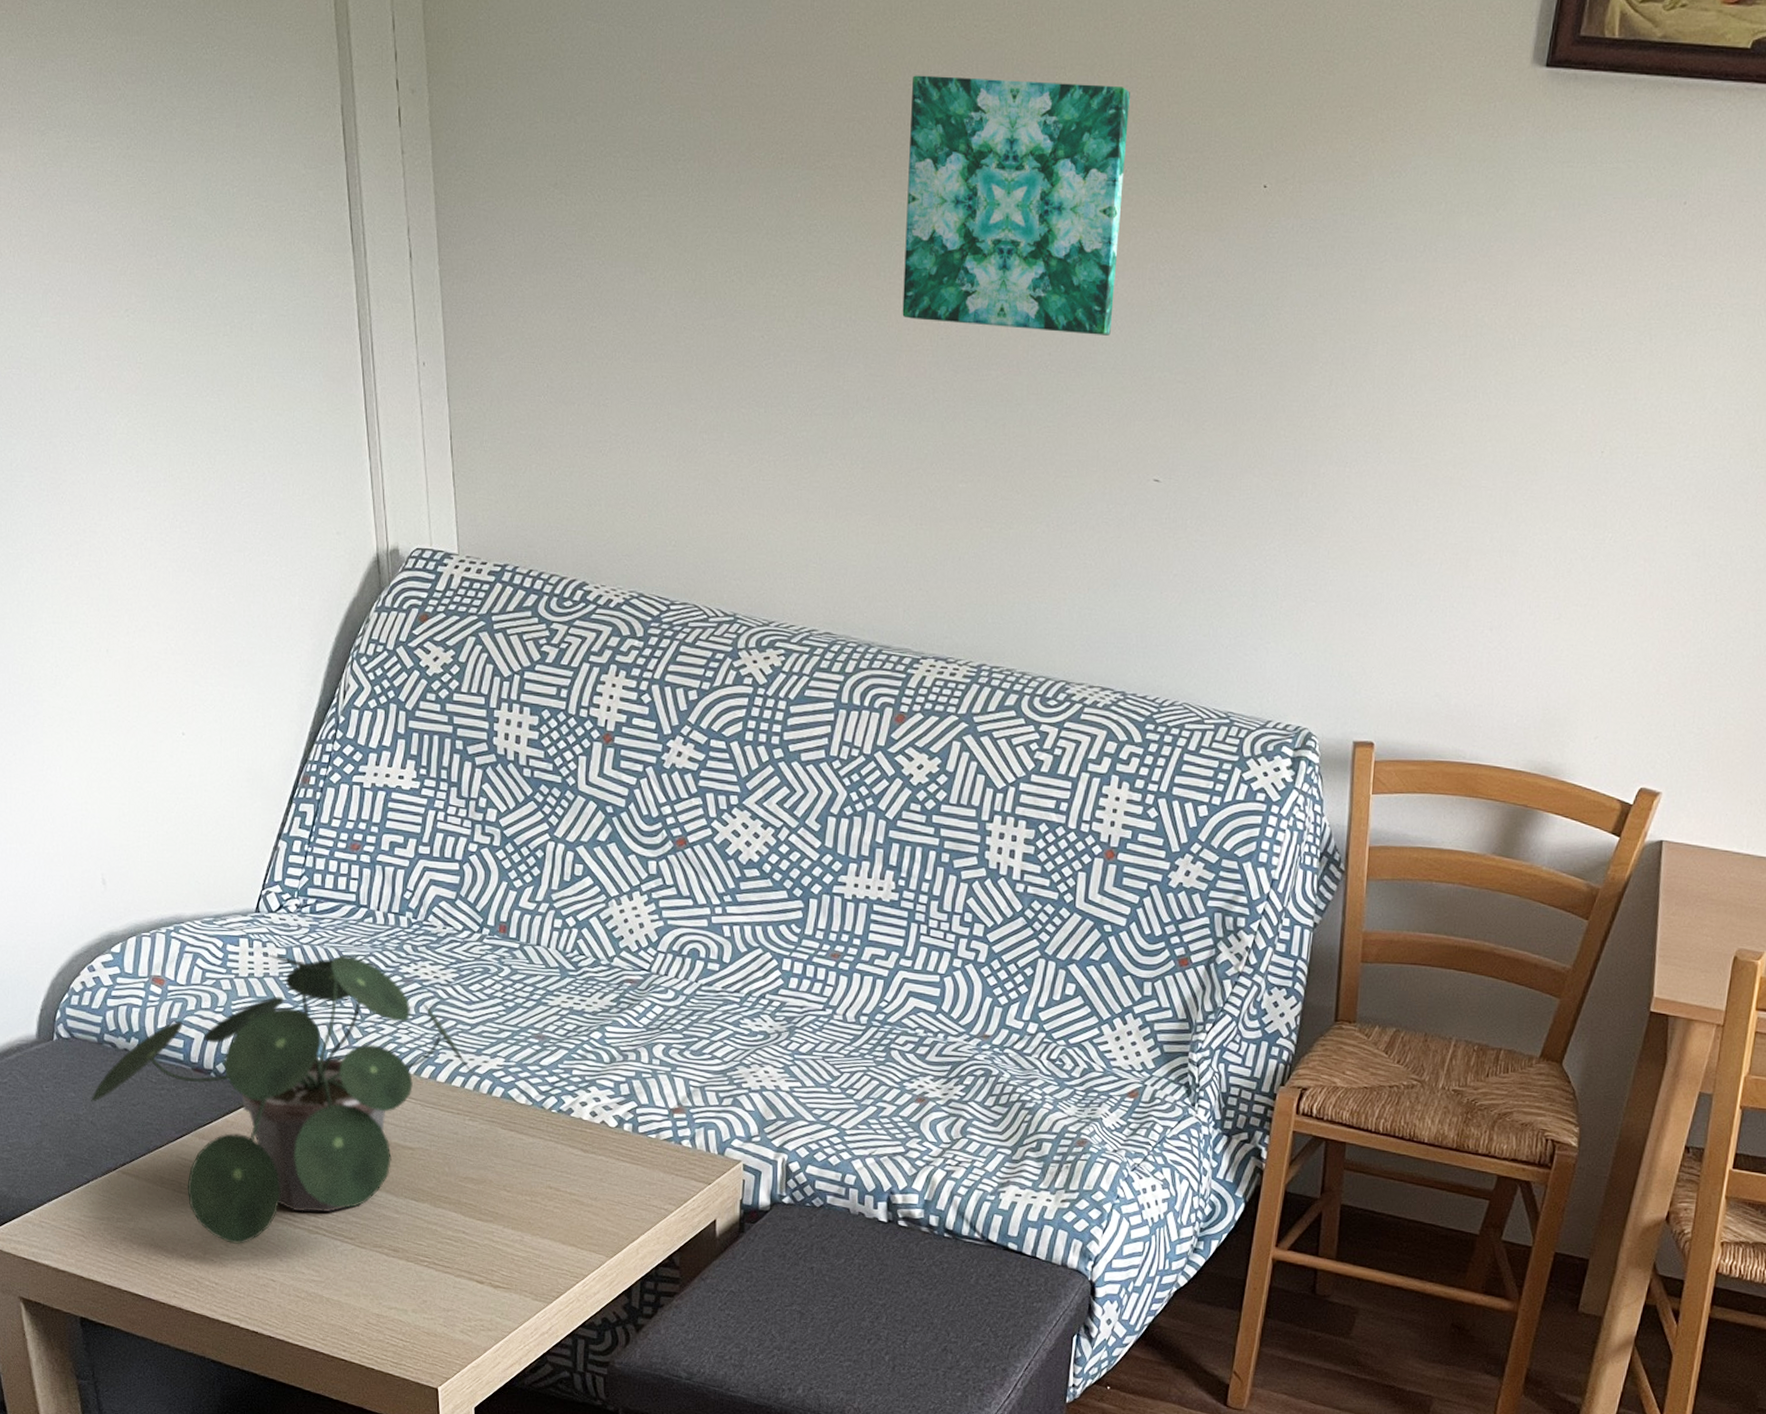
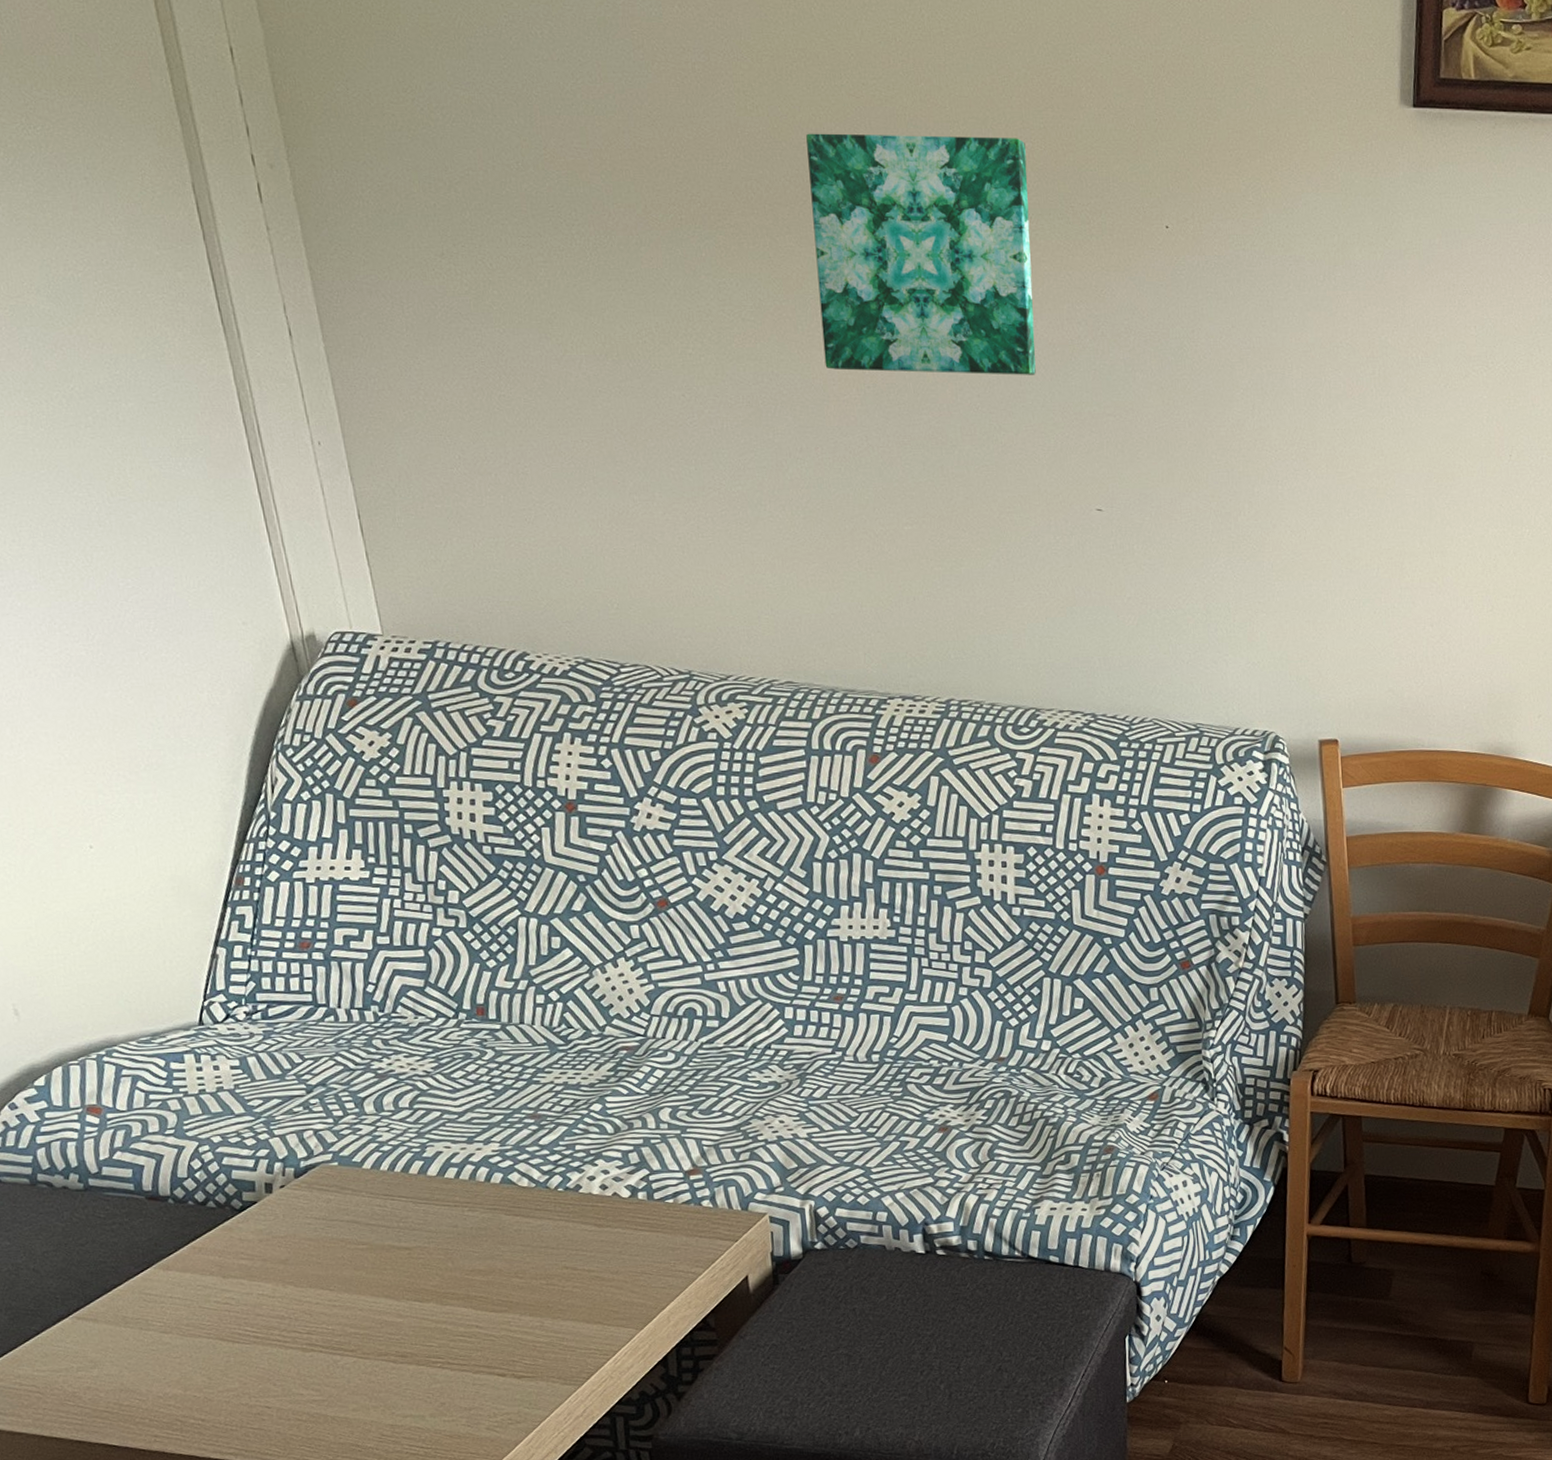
potted plant: present [91,952,476,1244] -> none [30,1059,470,1376]

